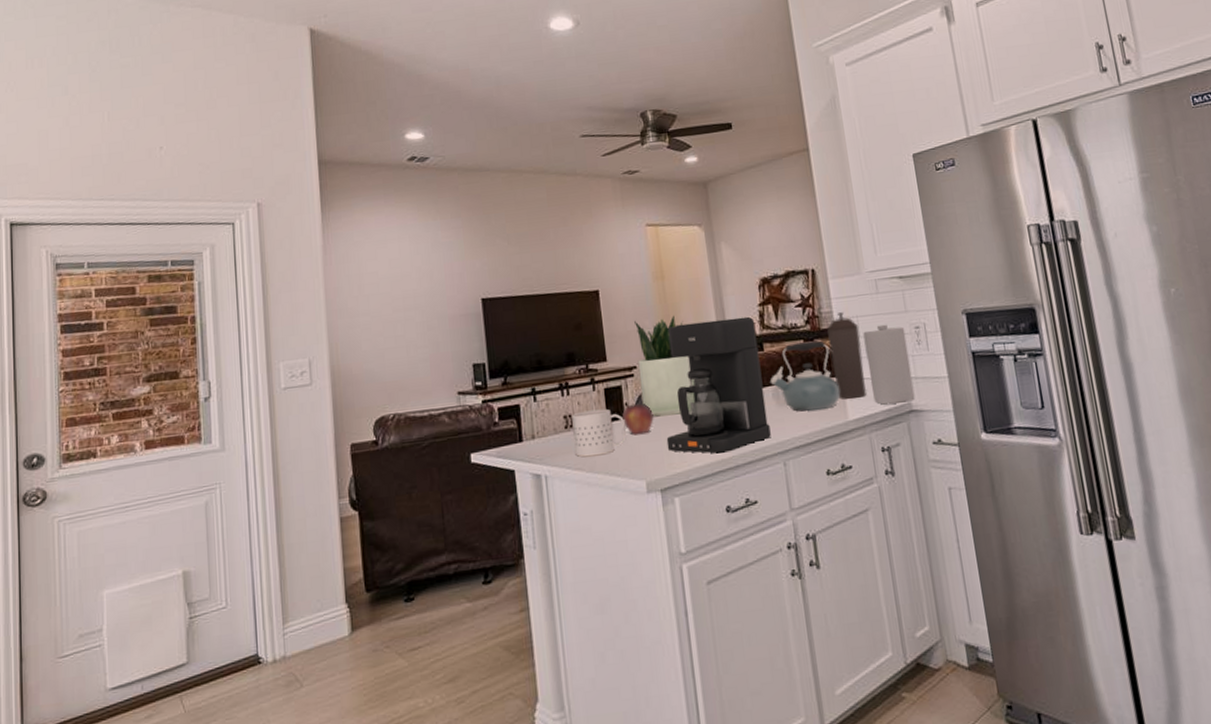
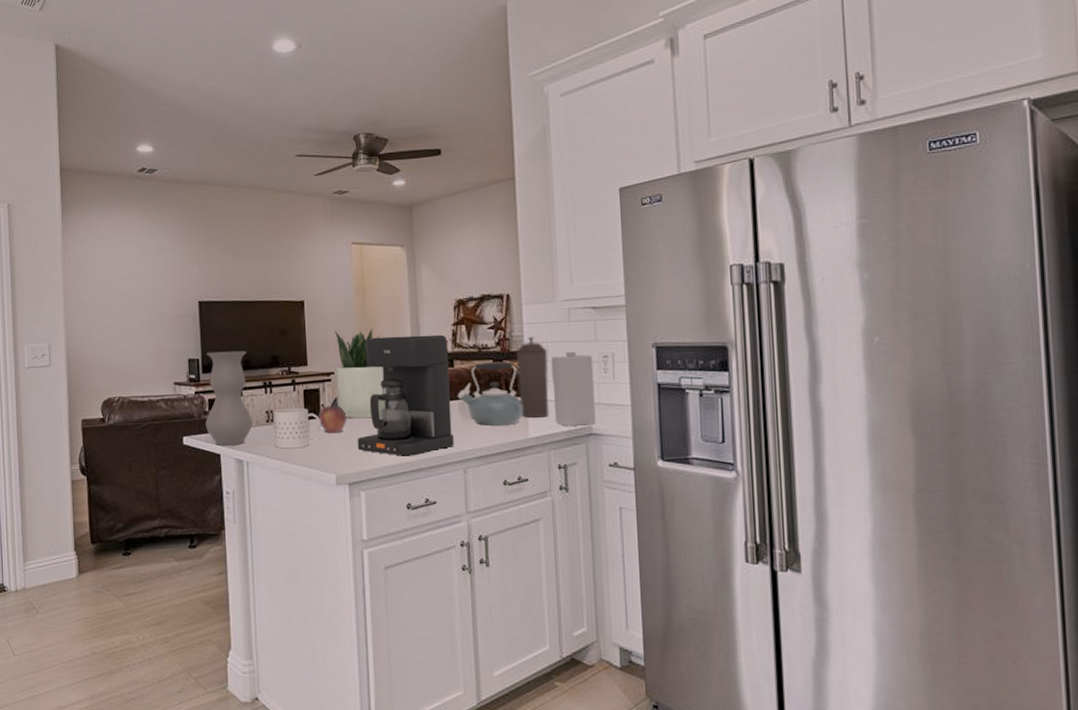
vase: none [493,349,550,461] -> present [206,350,253,447]

